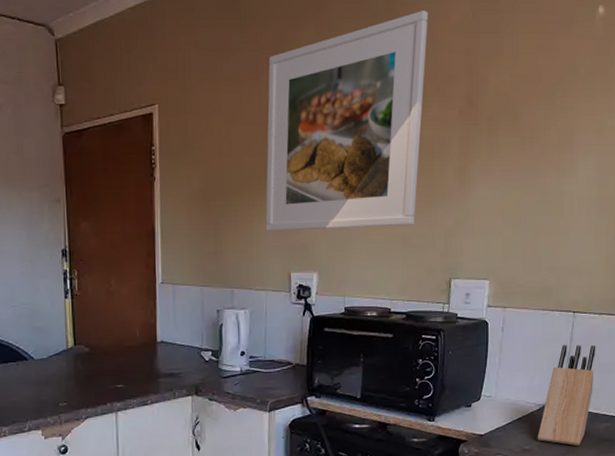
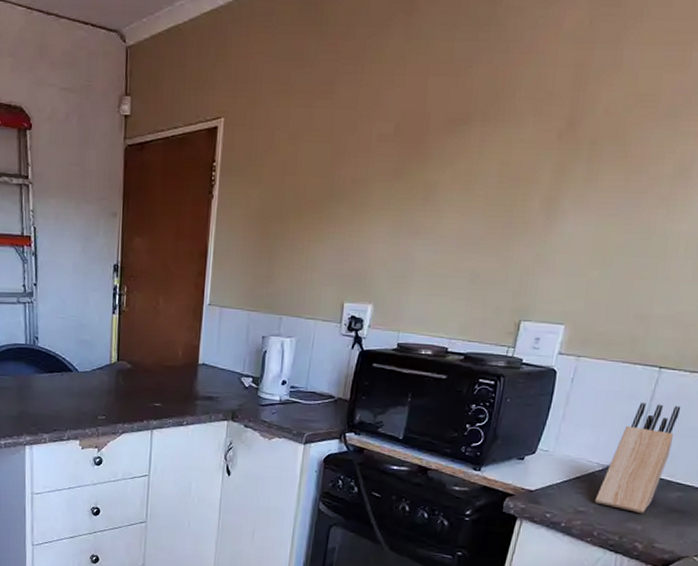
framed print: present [265,11,428,231] -> none [322,17,536,260]

